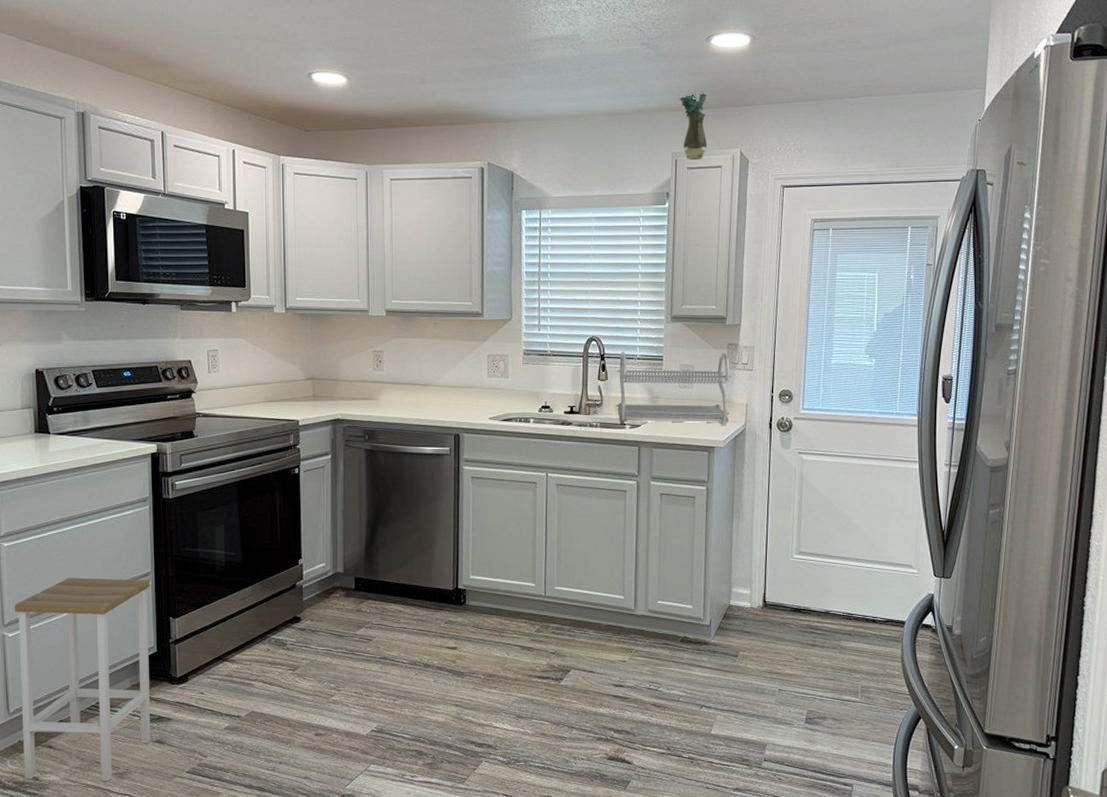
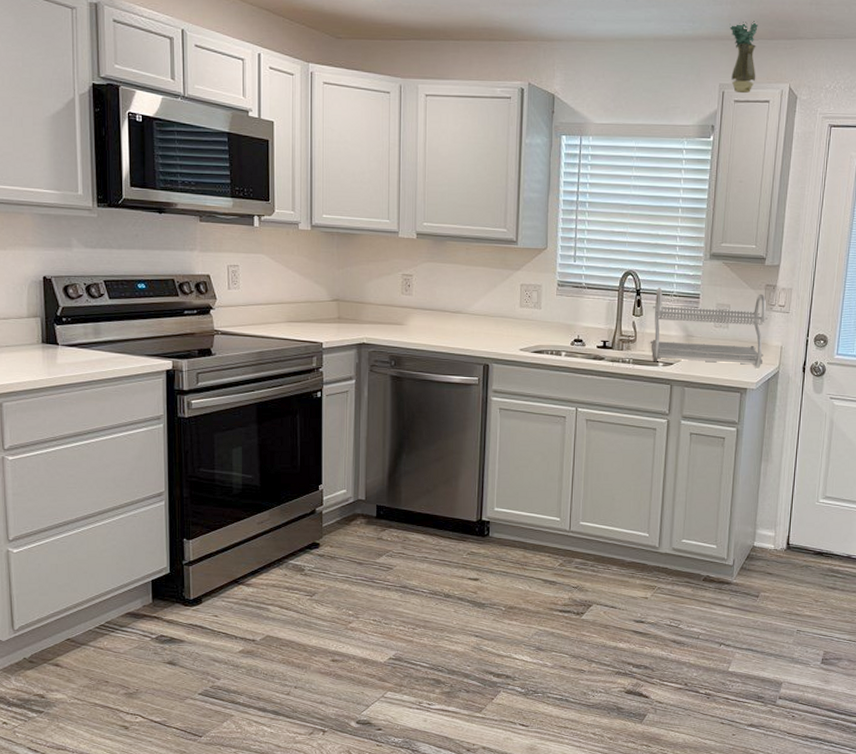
step stool: present [14,577,151,782] -> none [19,495,163,702]

